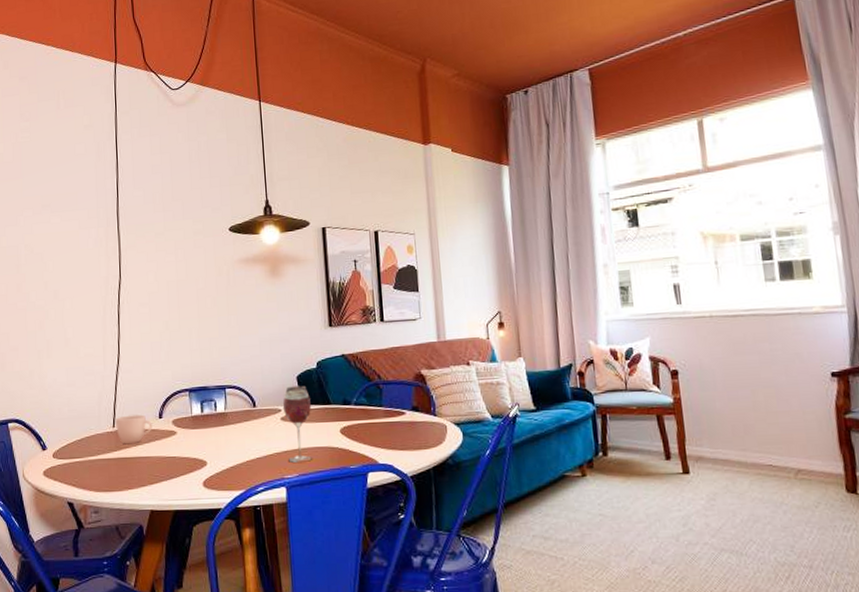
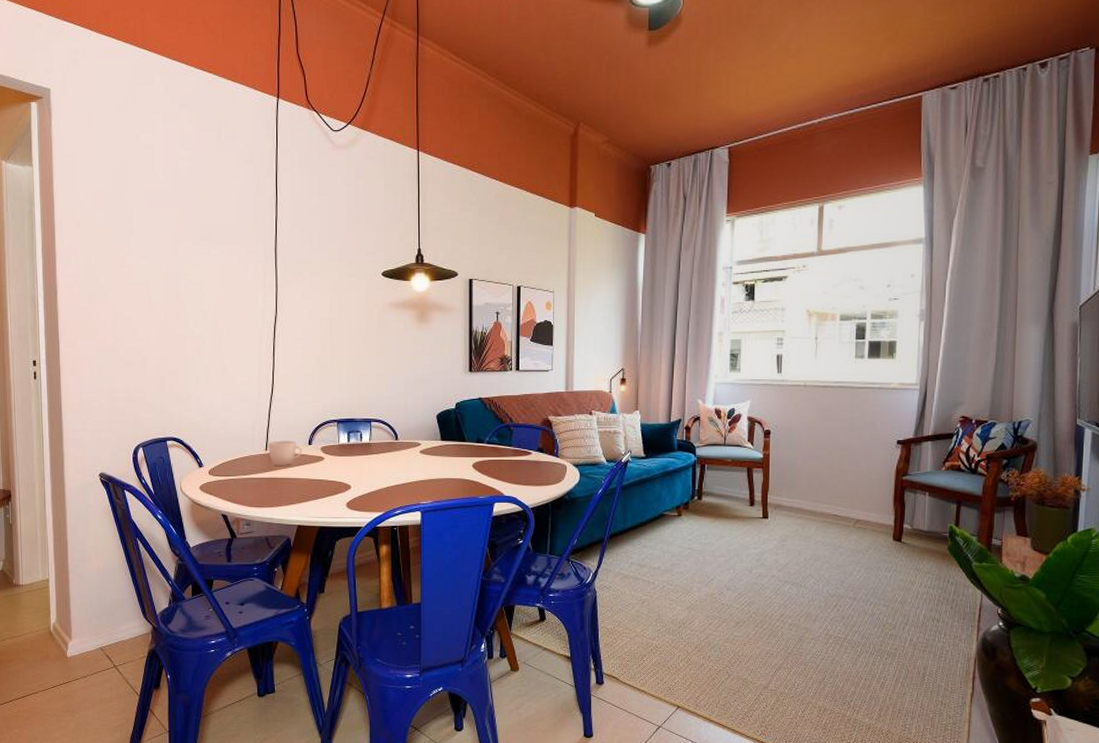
wineglass: present [282,385,312,464] -> none [422,423,448,492]

